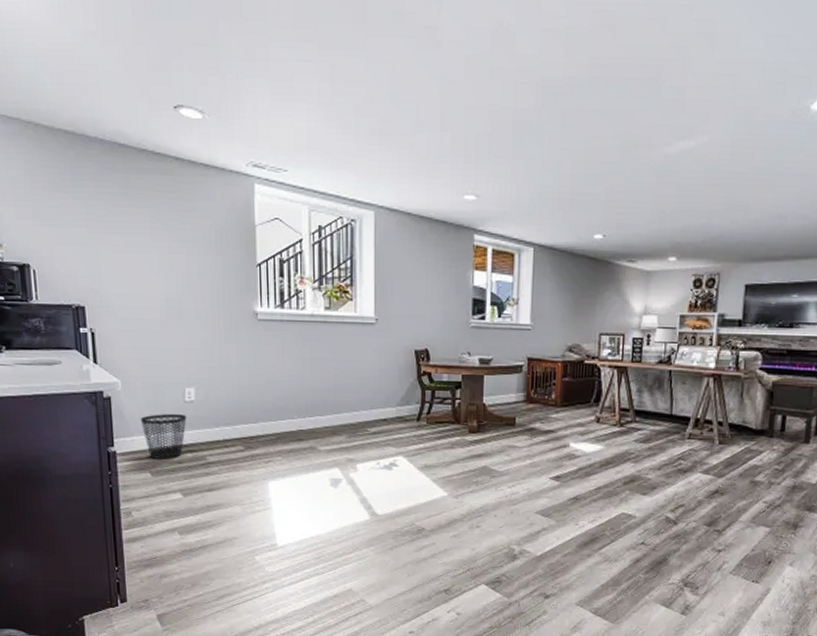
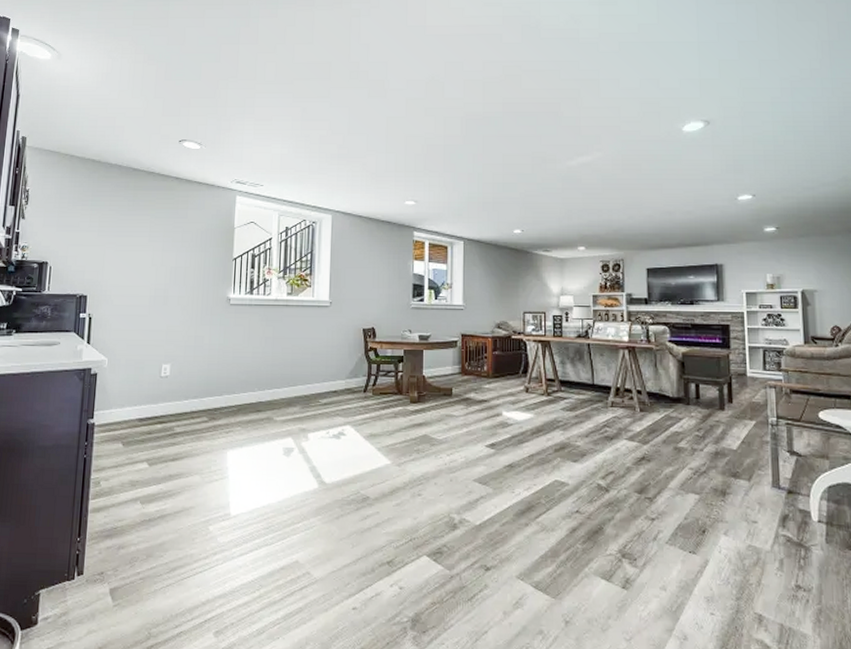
wastebasket: present [140,413,187,459] -> none [119,387,161,430]

